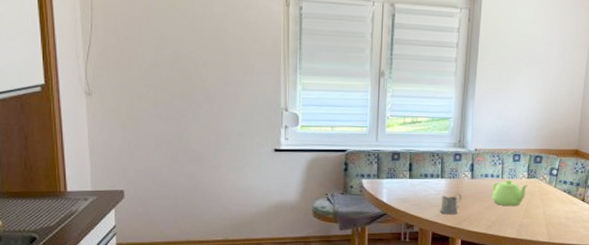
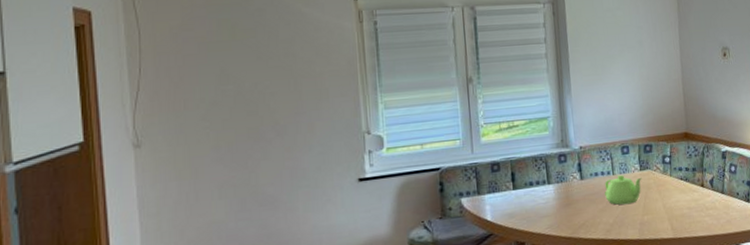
tea glass holder: present [439,193,462,215] -> none [551,198,574,225]

